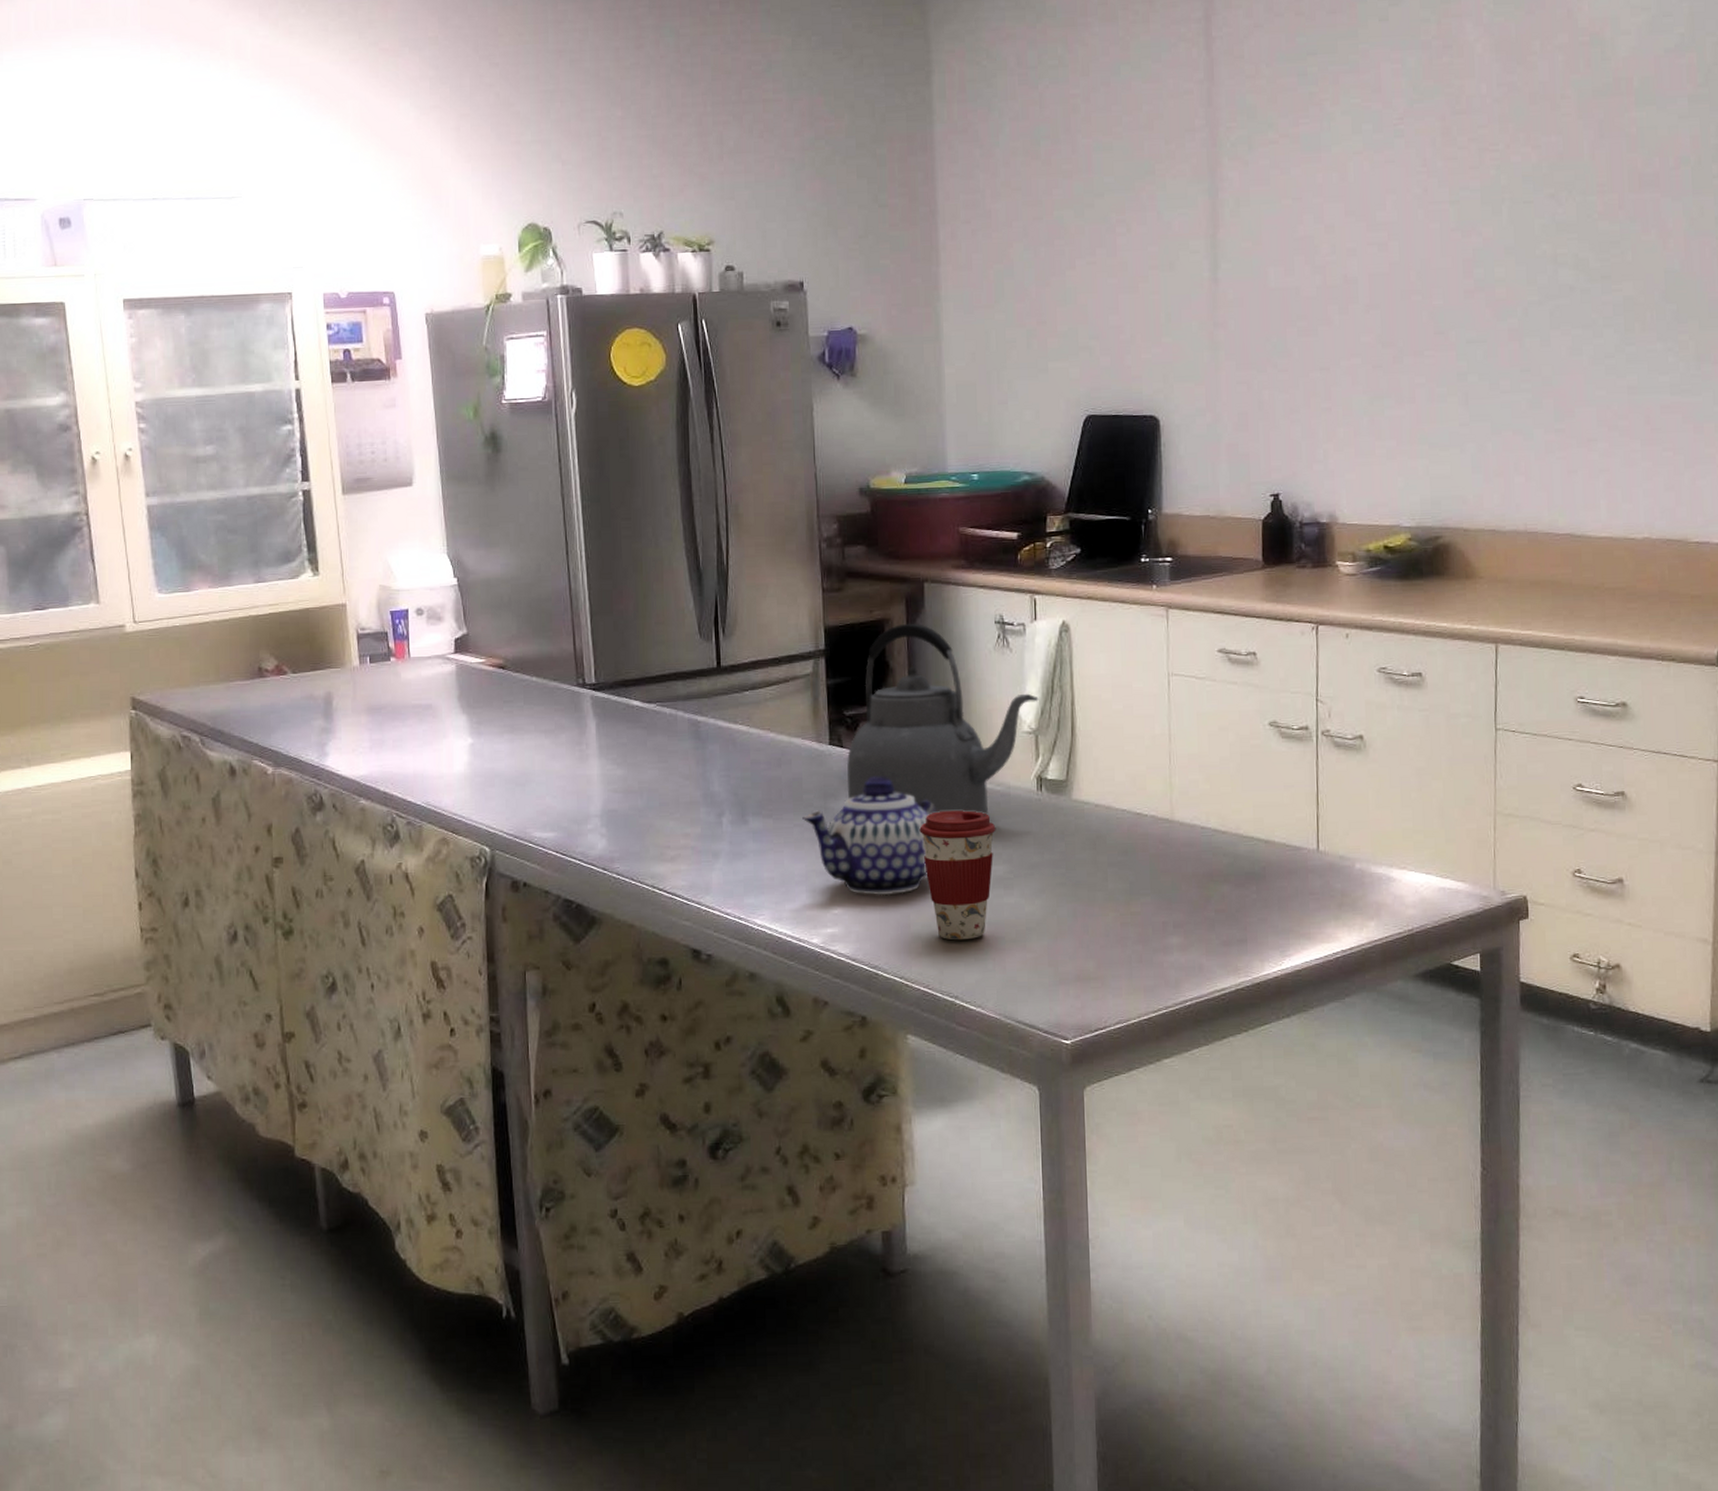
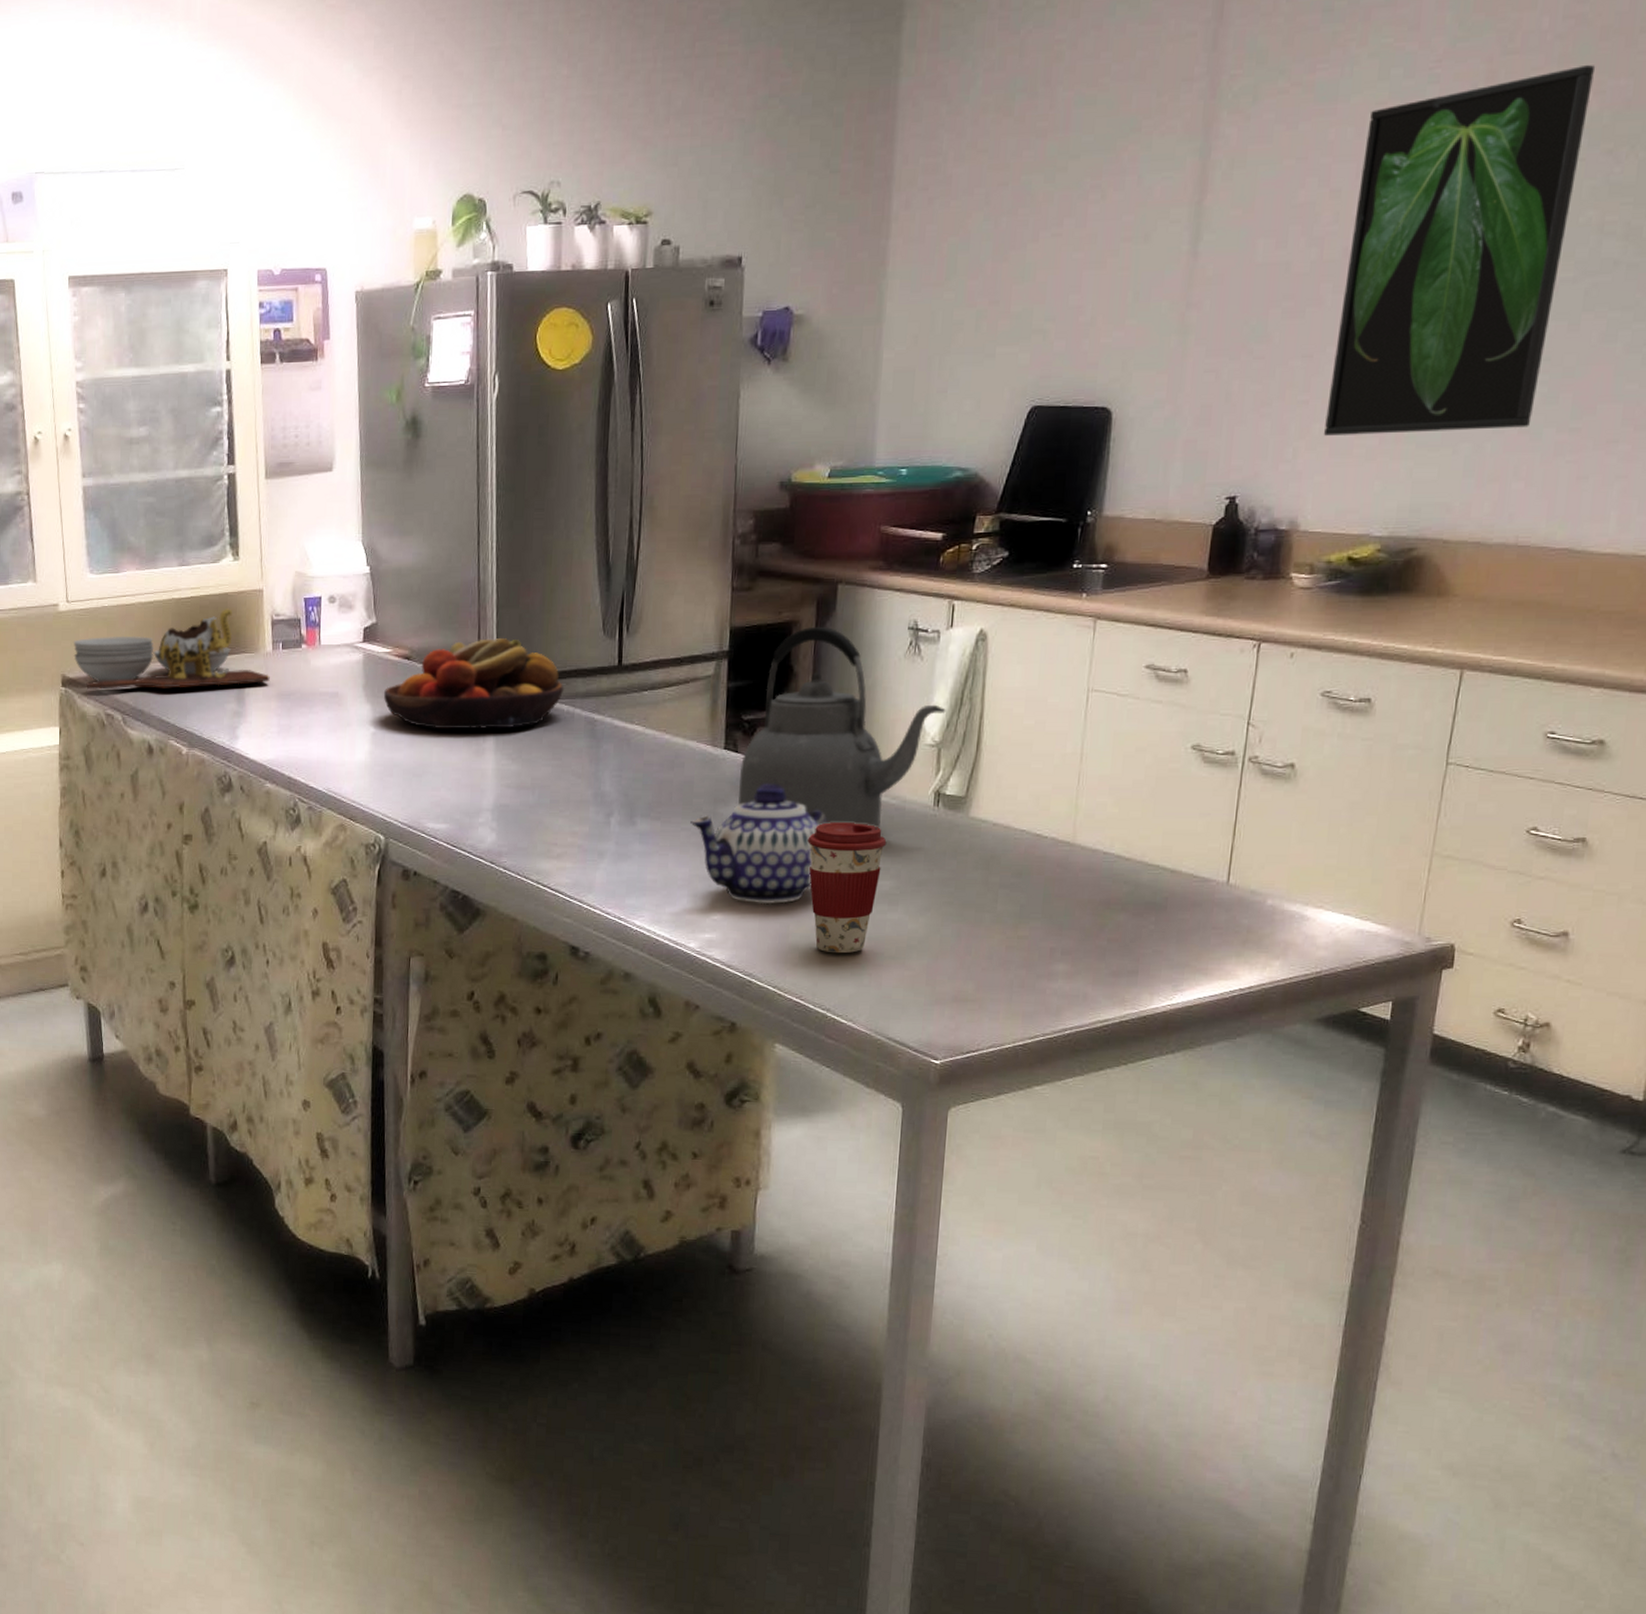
cutting board: none [143,624,359,712] -> present [73,608,270,690]
fruit bowl: none [479,645,665,738] -> present [383,638,564,730]
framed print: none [1347,123,1530,438] -> present [1323,64,1596,436]

